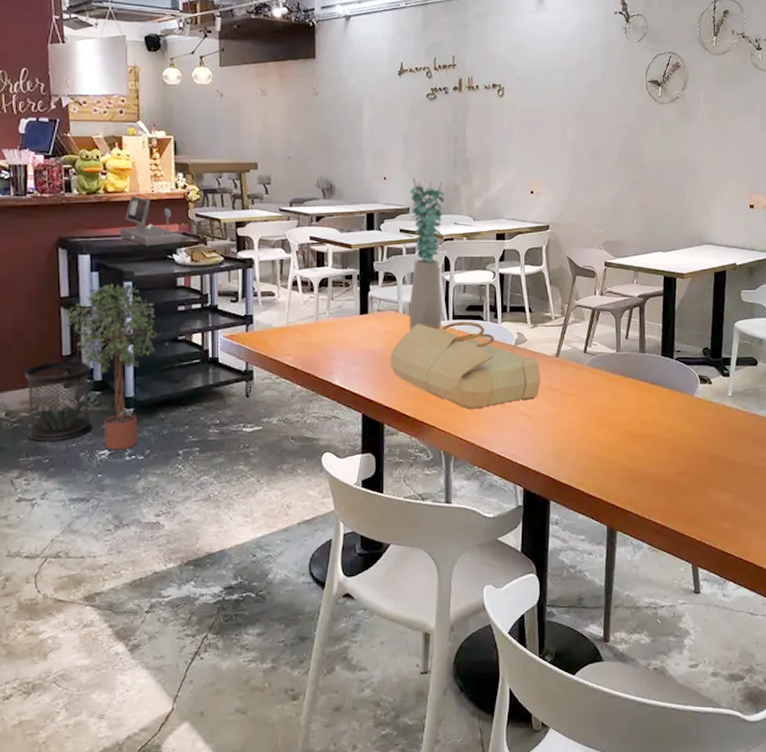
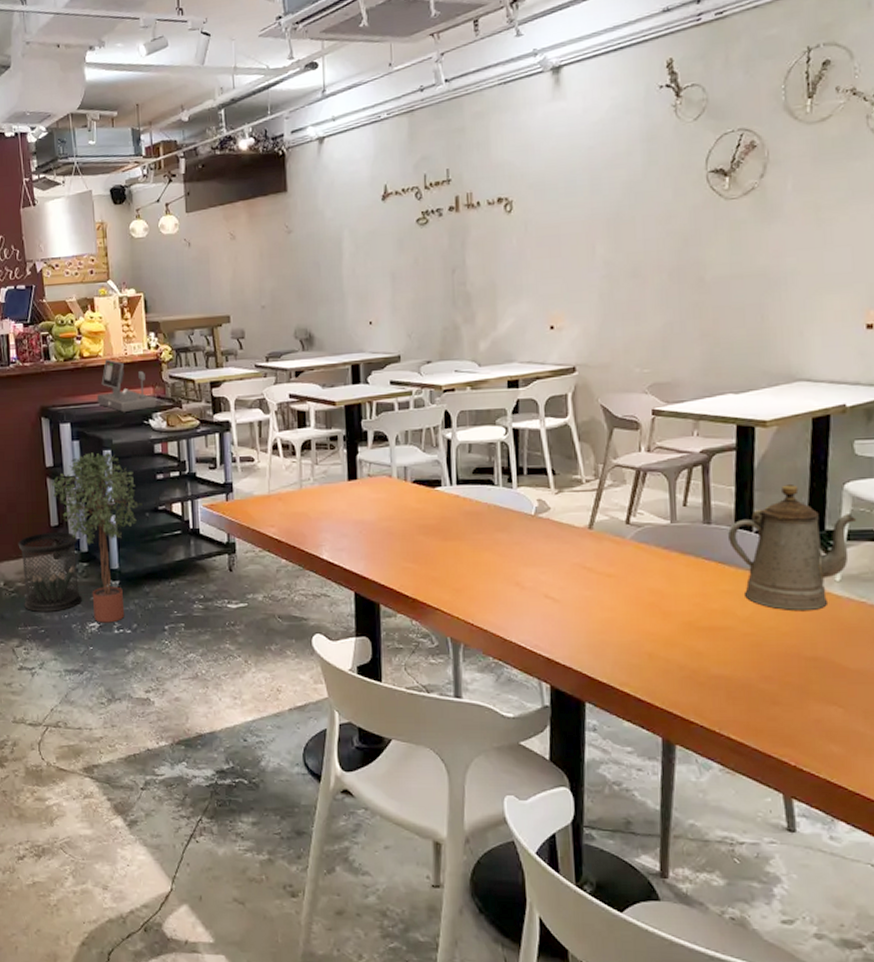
handbag: present [390,321,541,409] -> none [384,487,570,590]
vase: present [409,178,445,332] -> none [399,320,444,499]
coffee pot: none [657,321,743,421] -> present [728,483,857,612]

